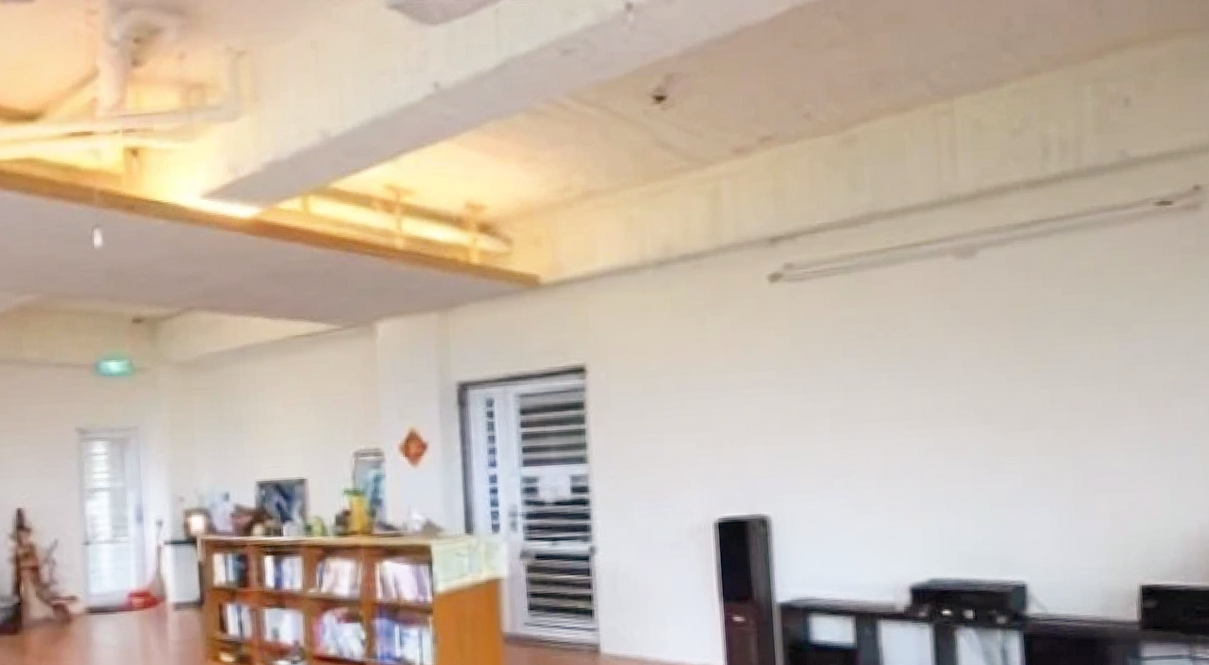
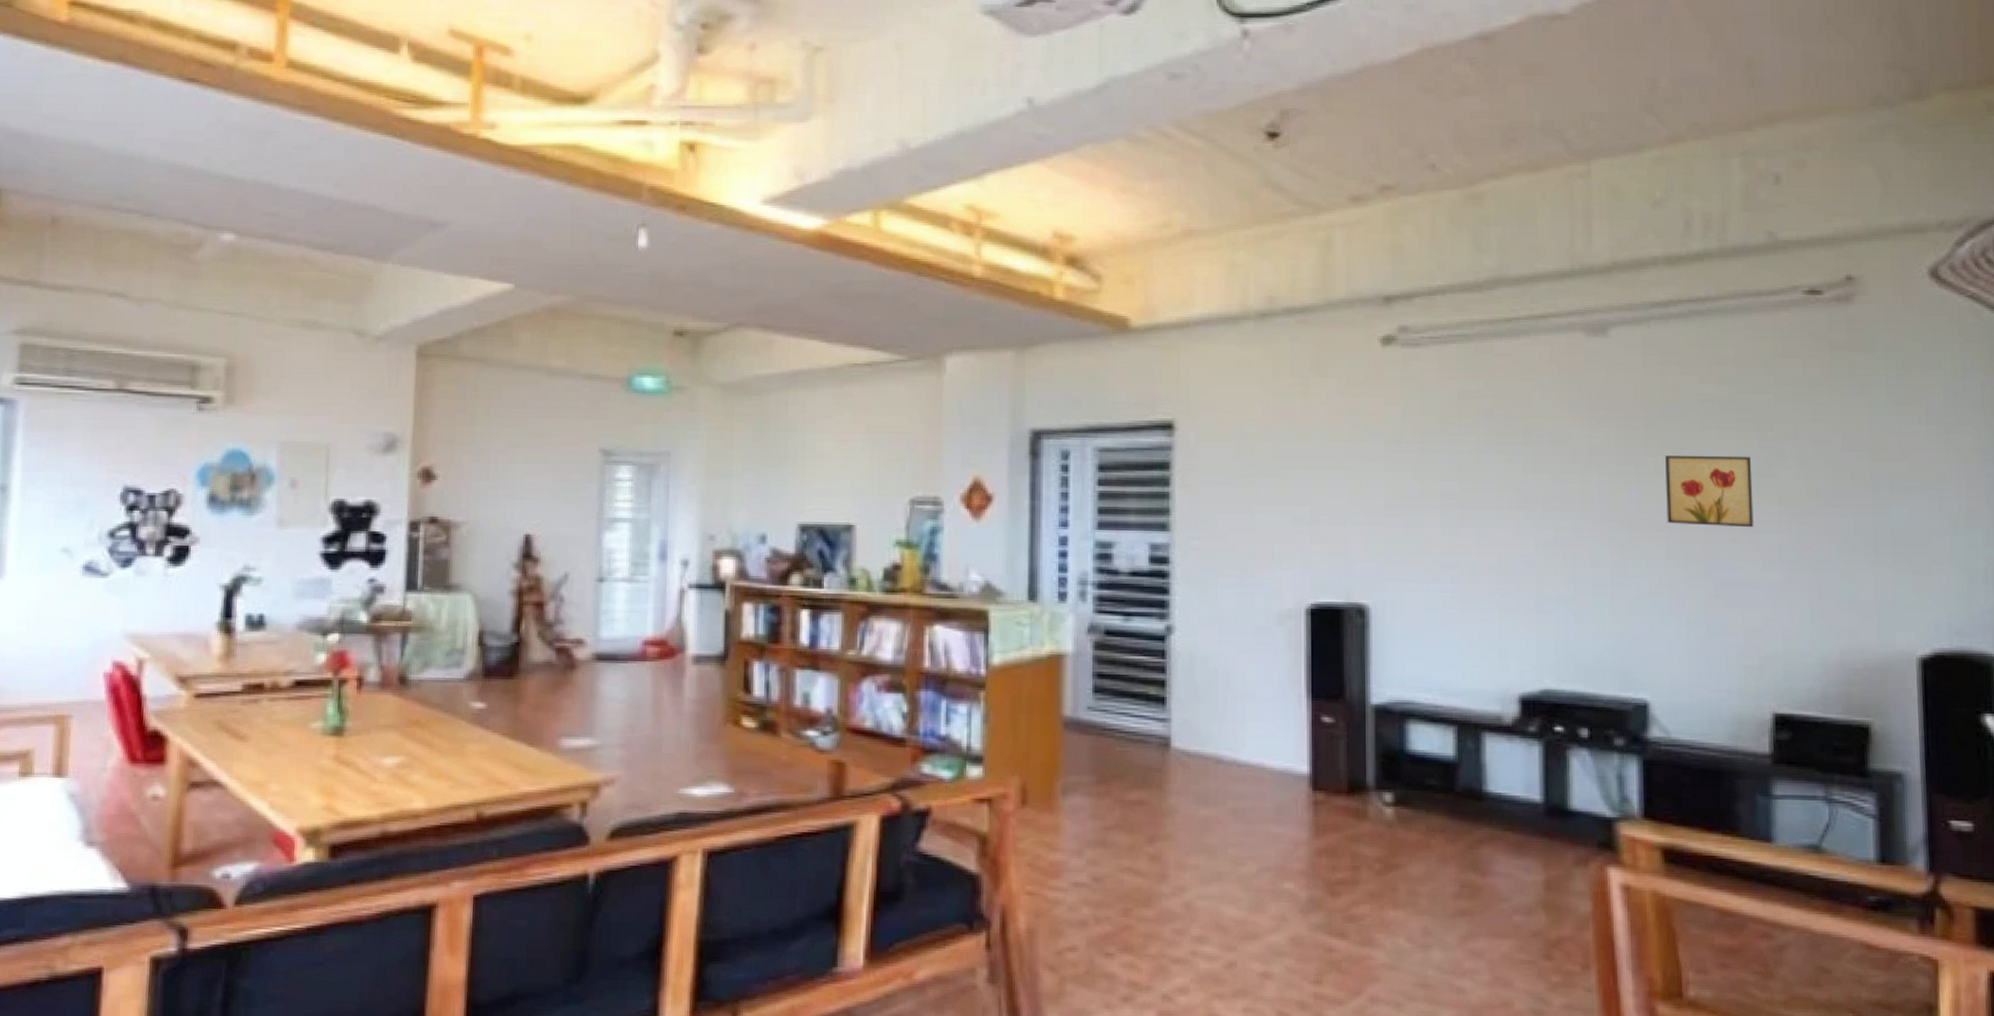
wall art: none [1033,357,1116,423] -> present [1665,455,1754,528]

